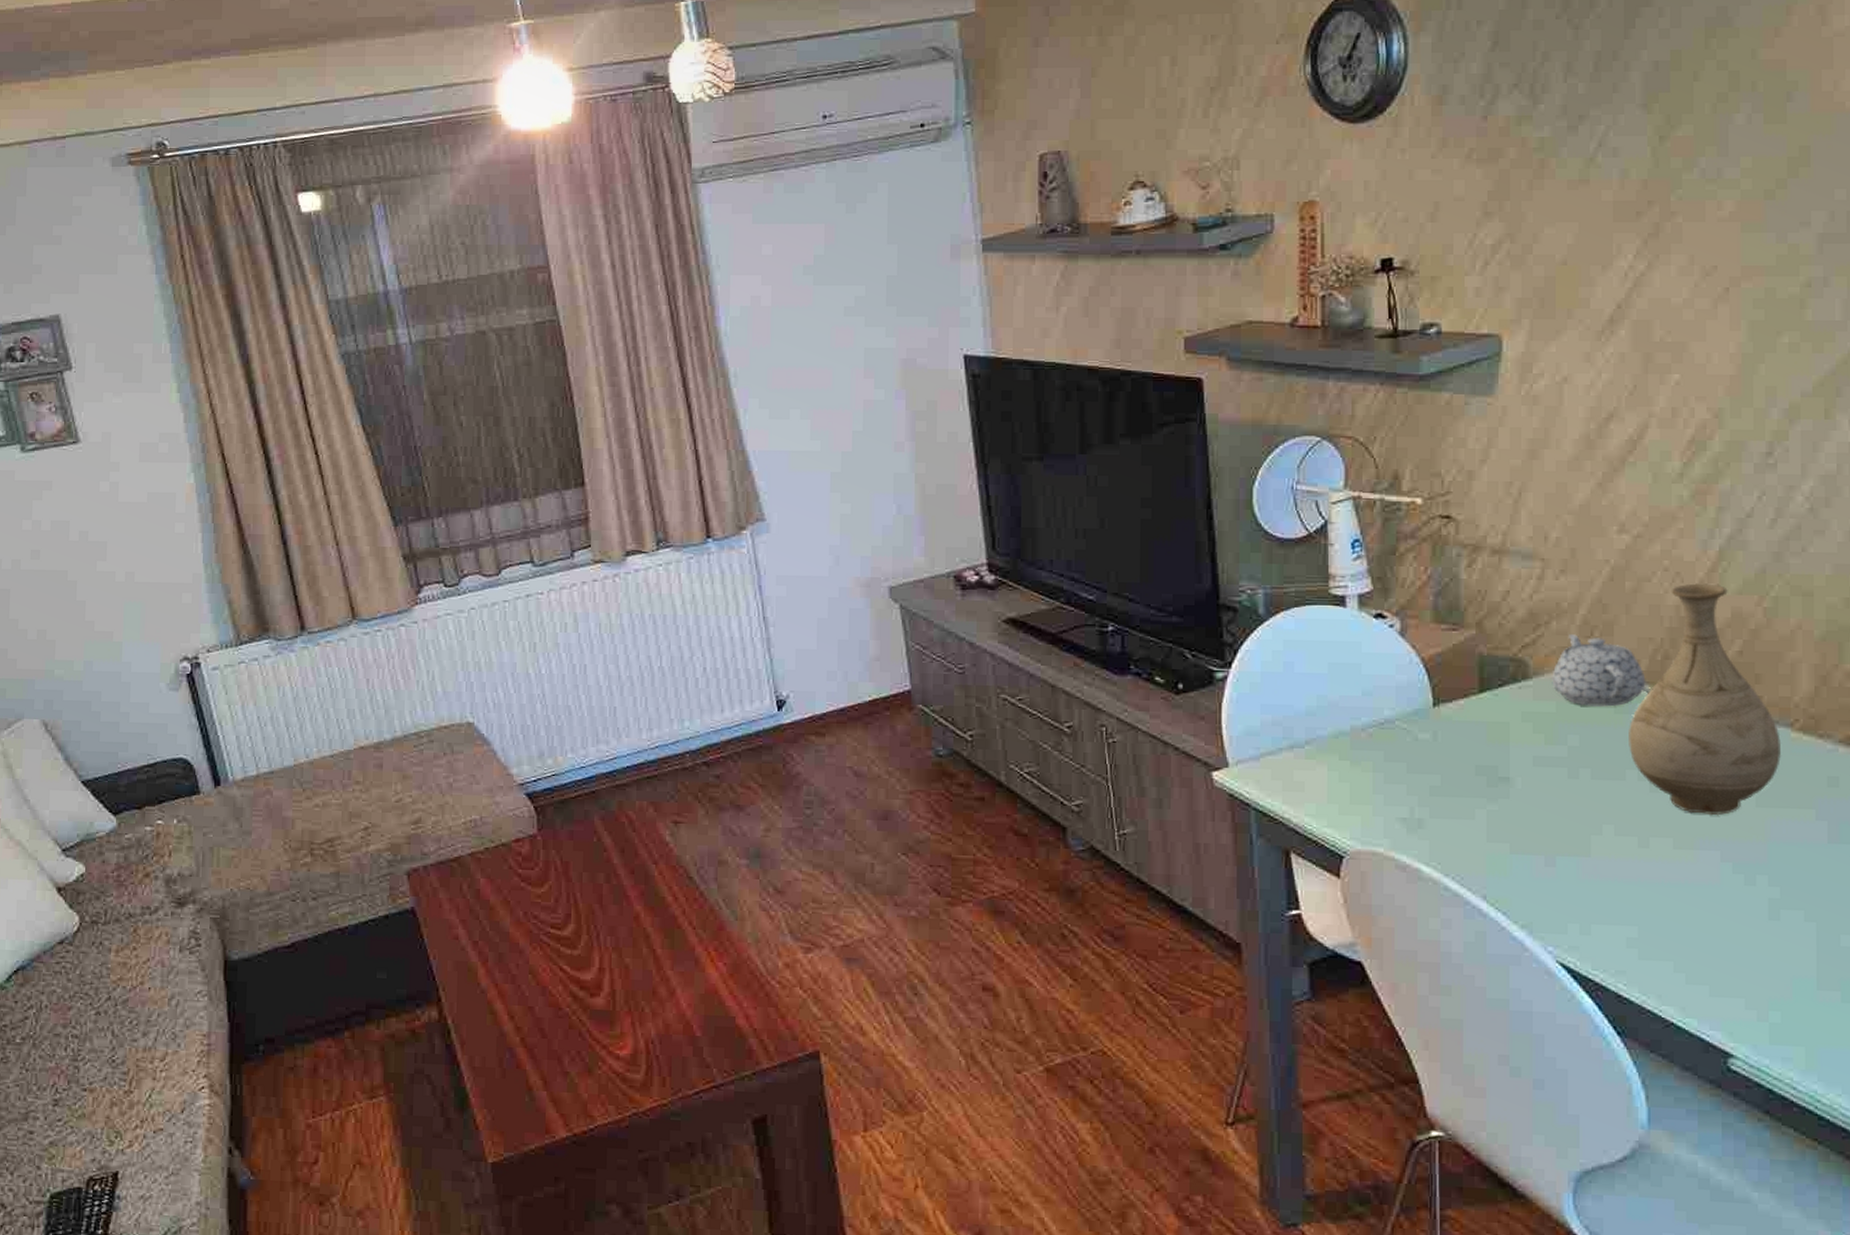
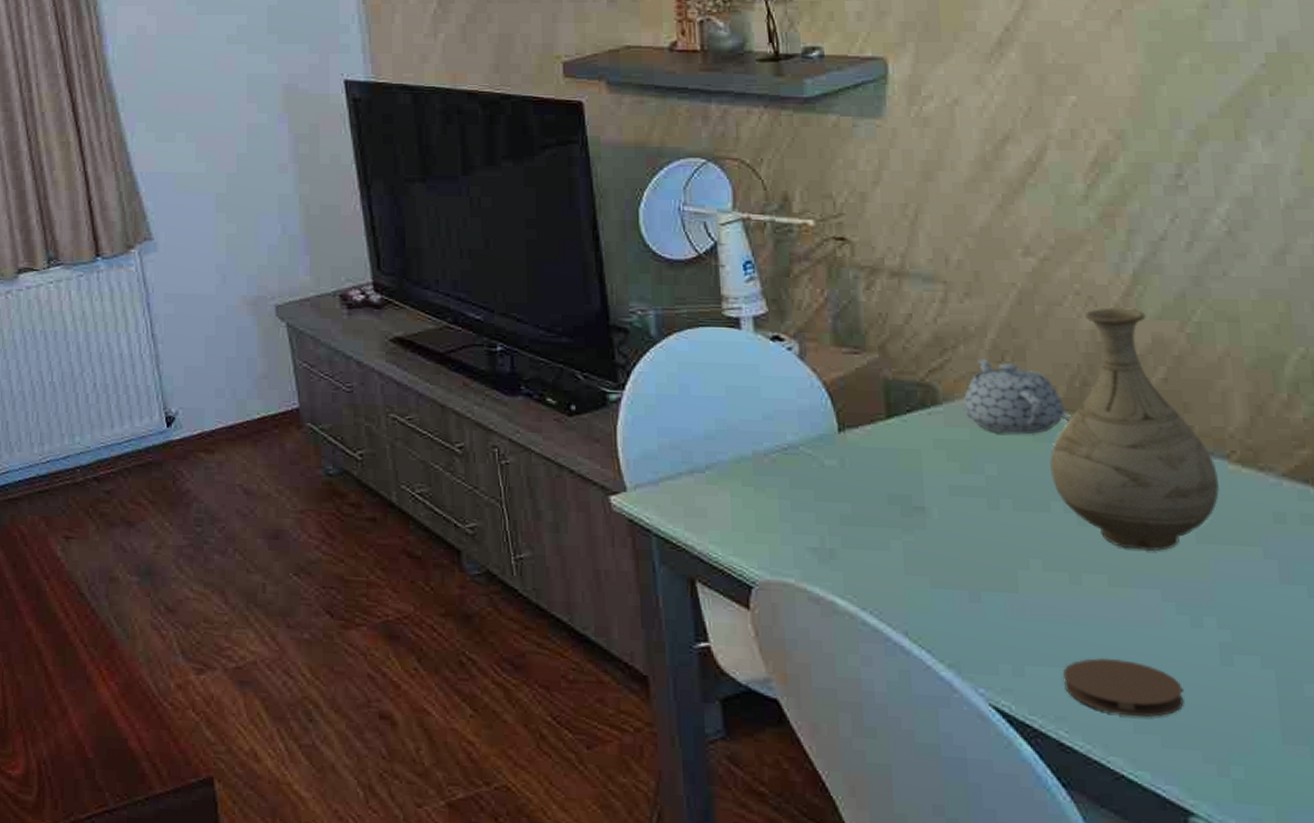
coaster: none [1626,915,1733,970] -> present [1063,657,1184,718]

